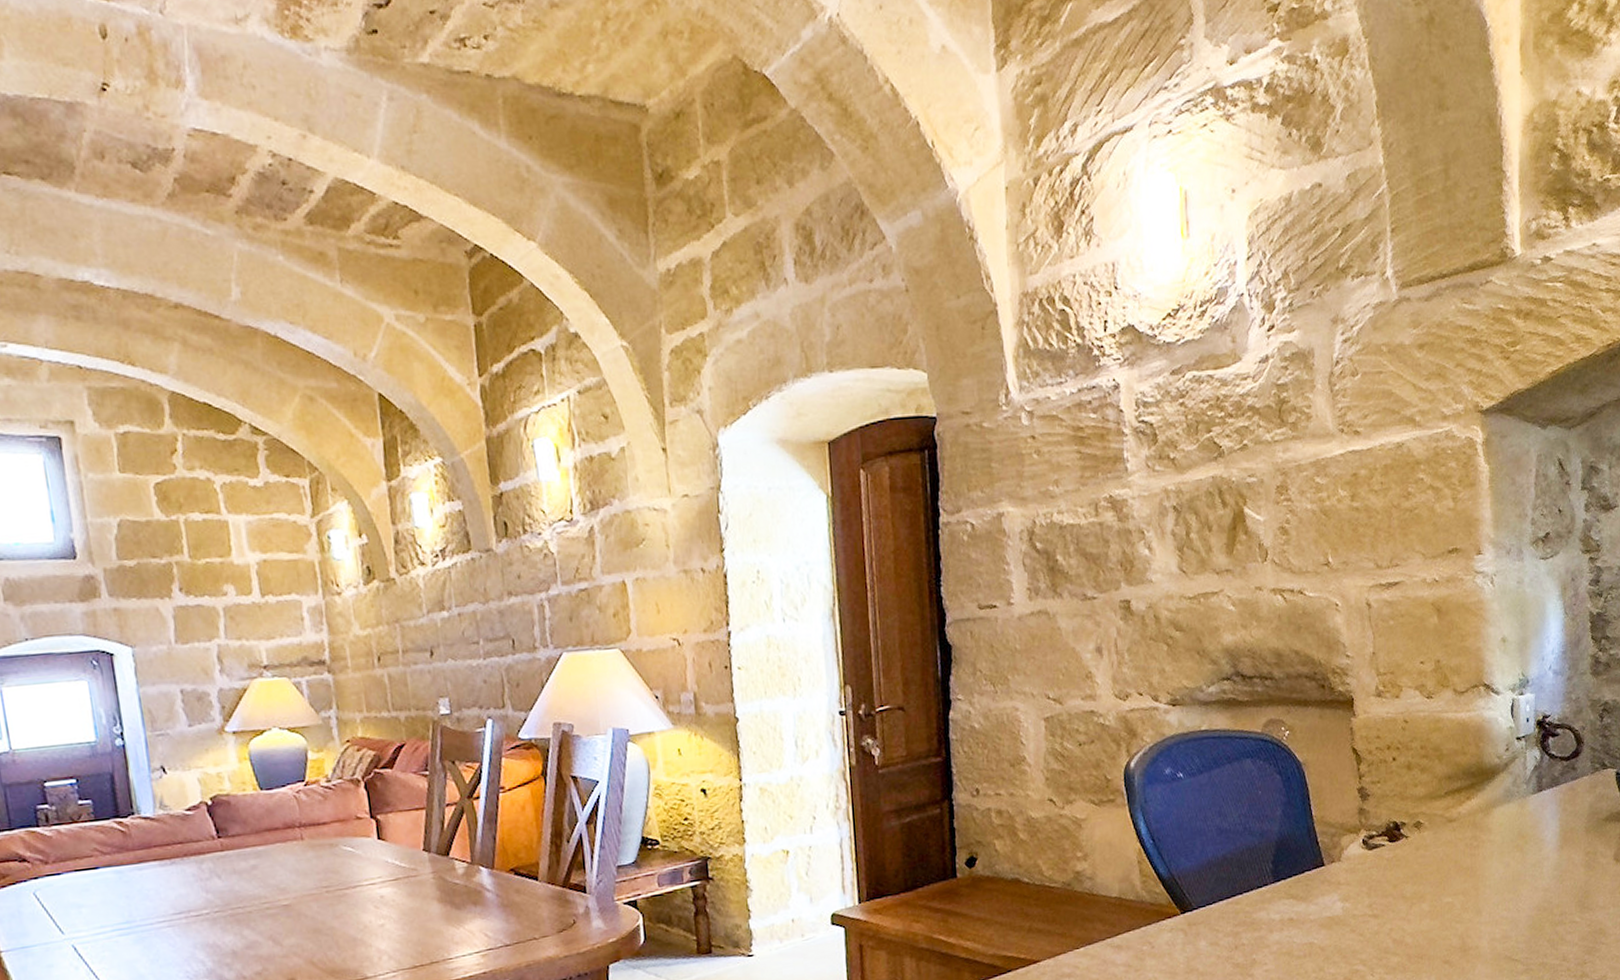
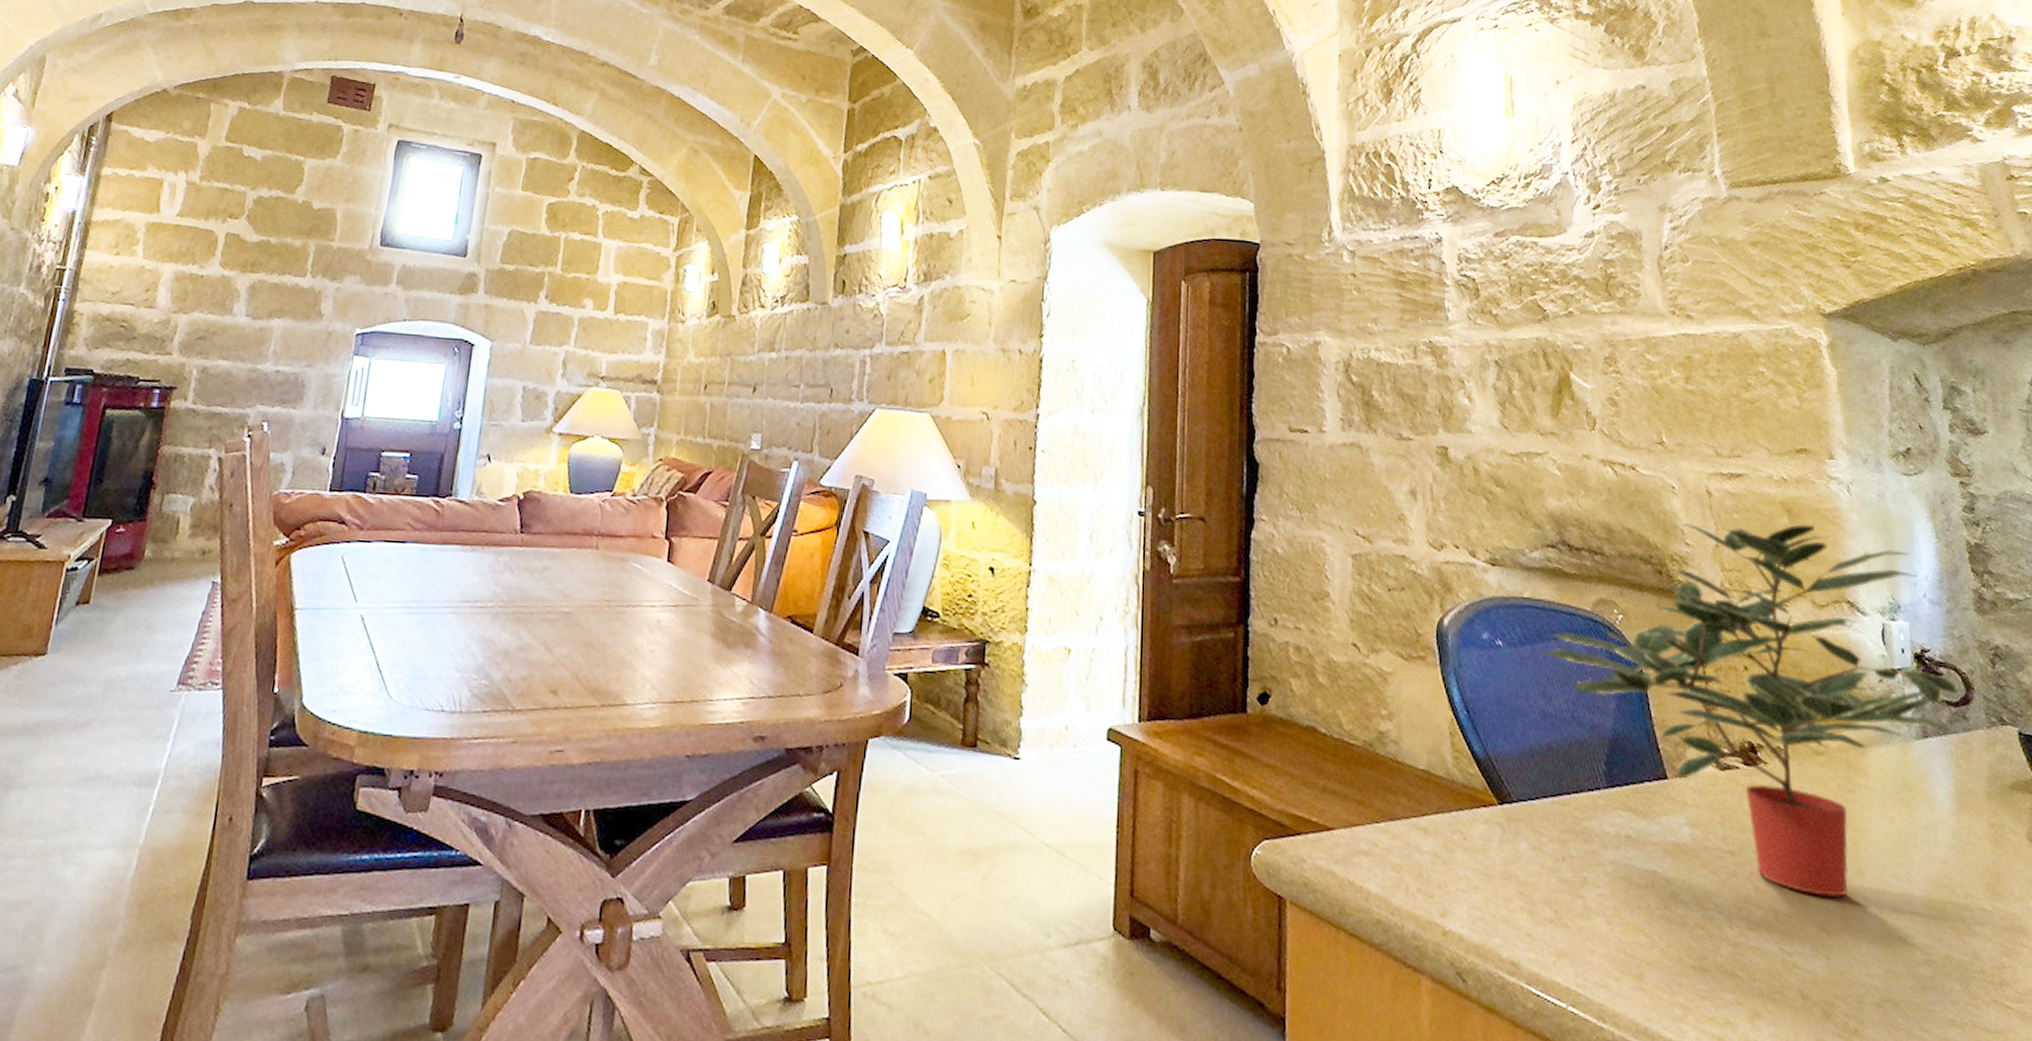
potted plant: none [1217,619,1571,937] -> present [1541,524,1960,898]

